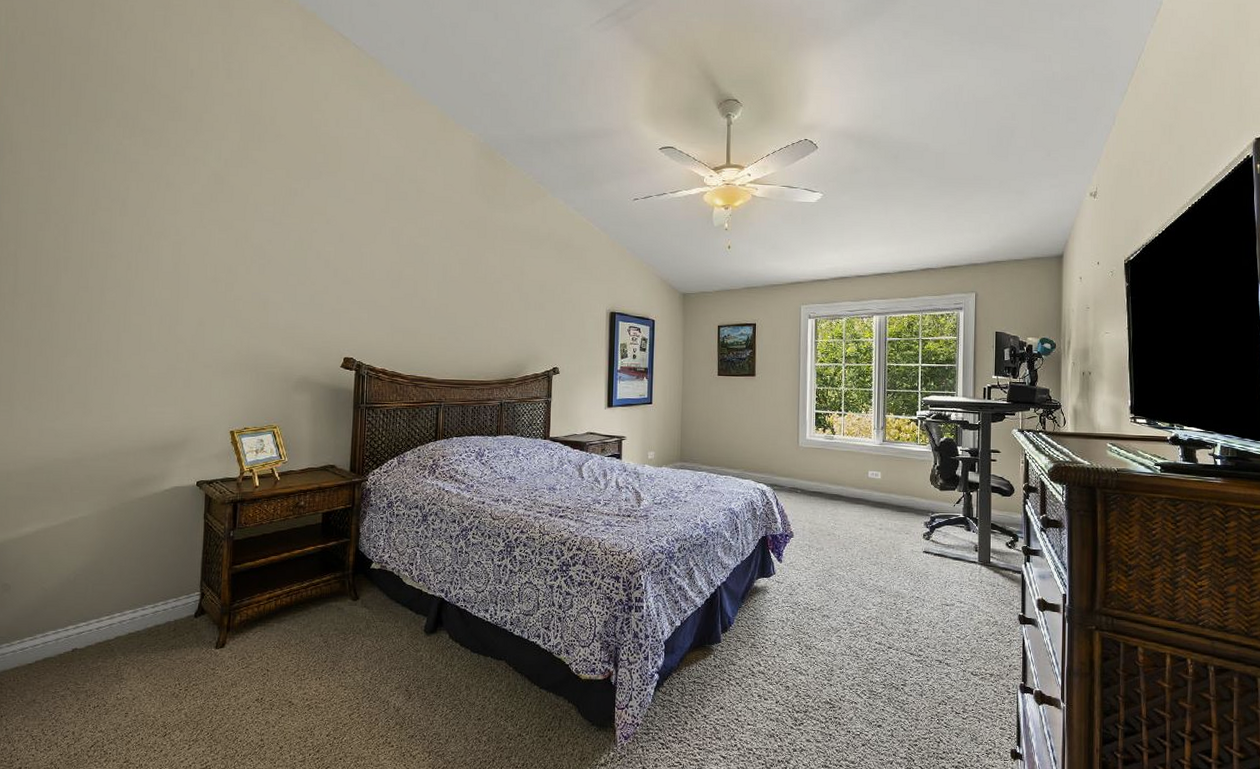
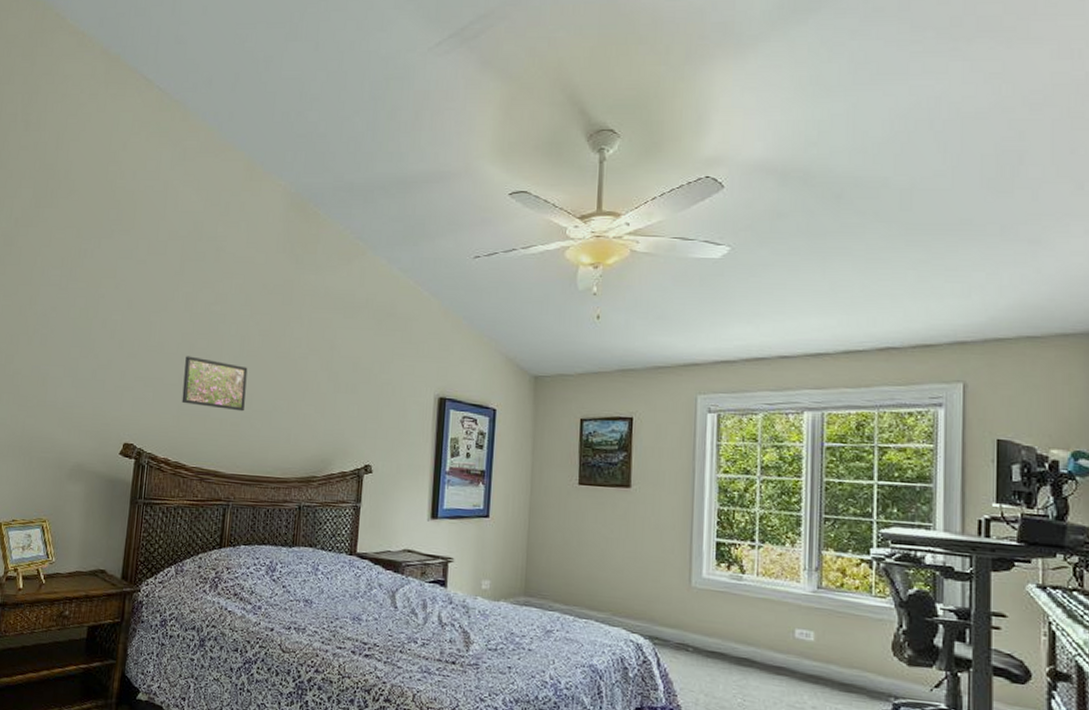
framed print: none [394,282,451,328] -> present [181,356,248,412]

